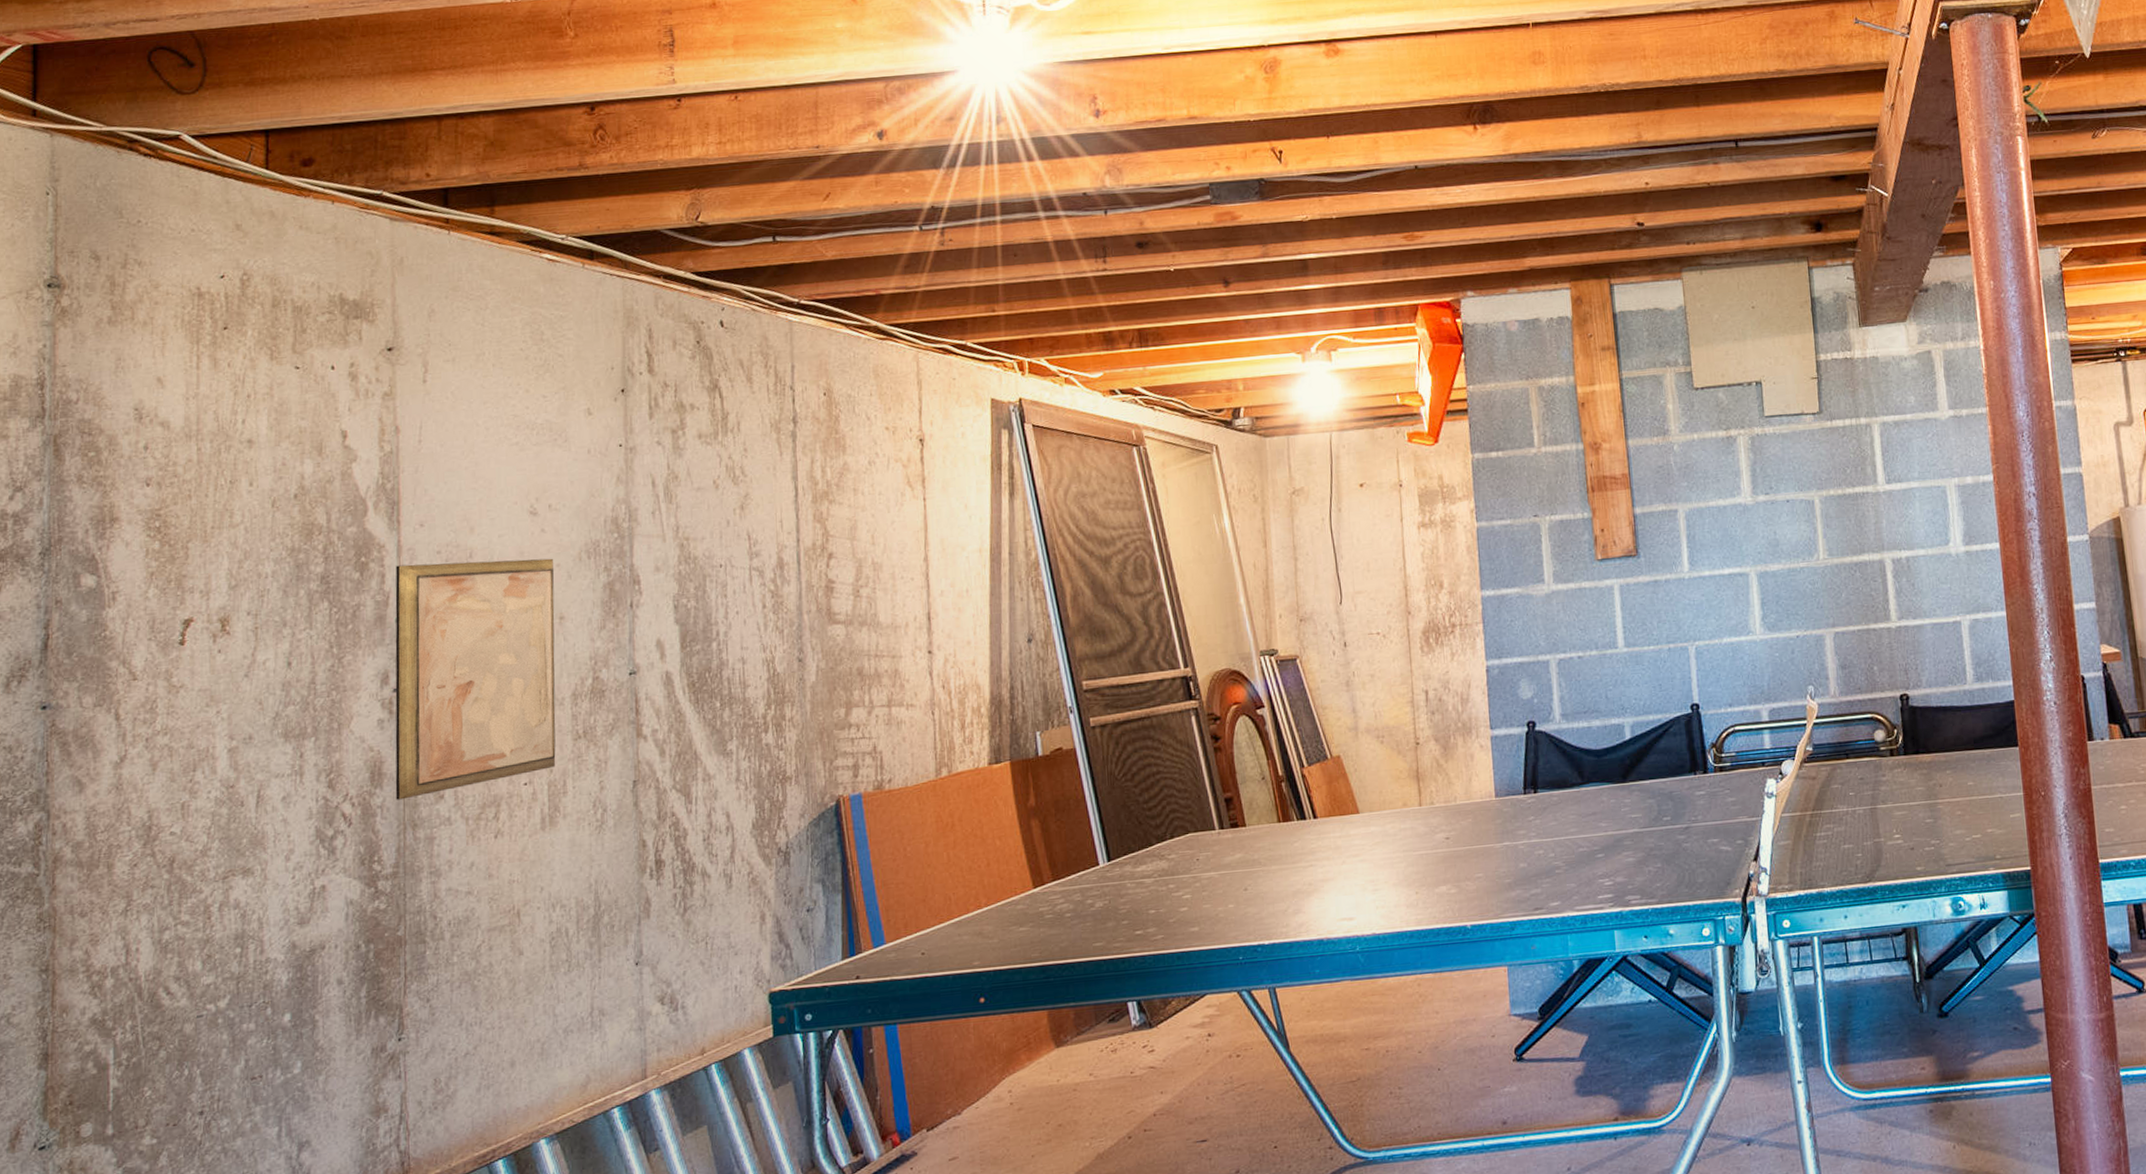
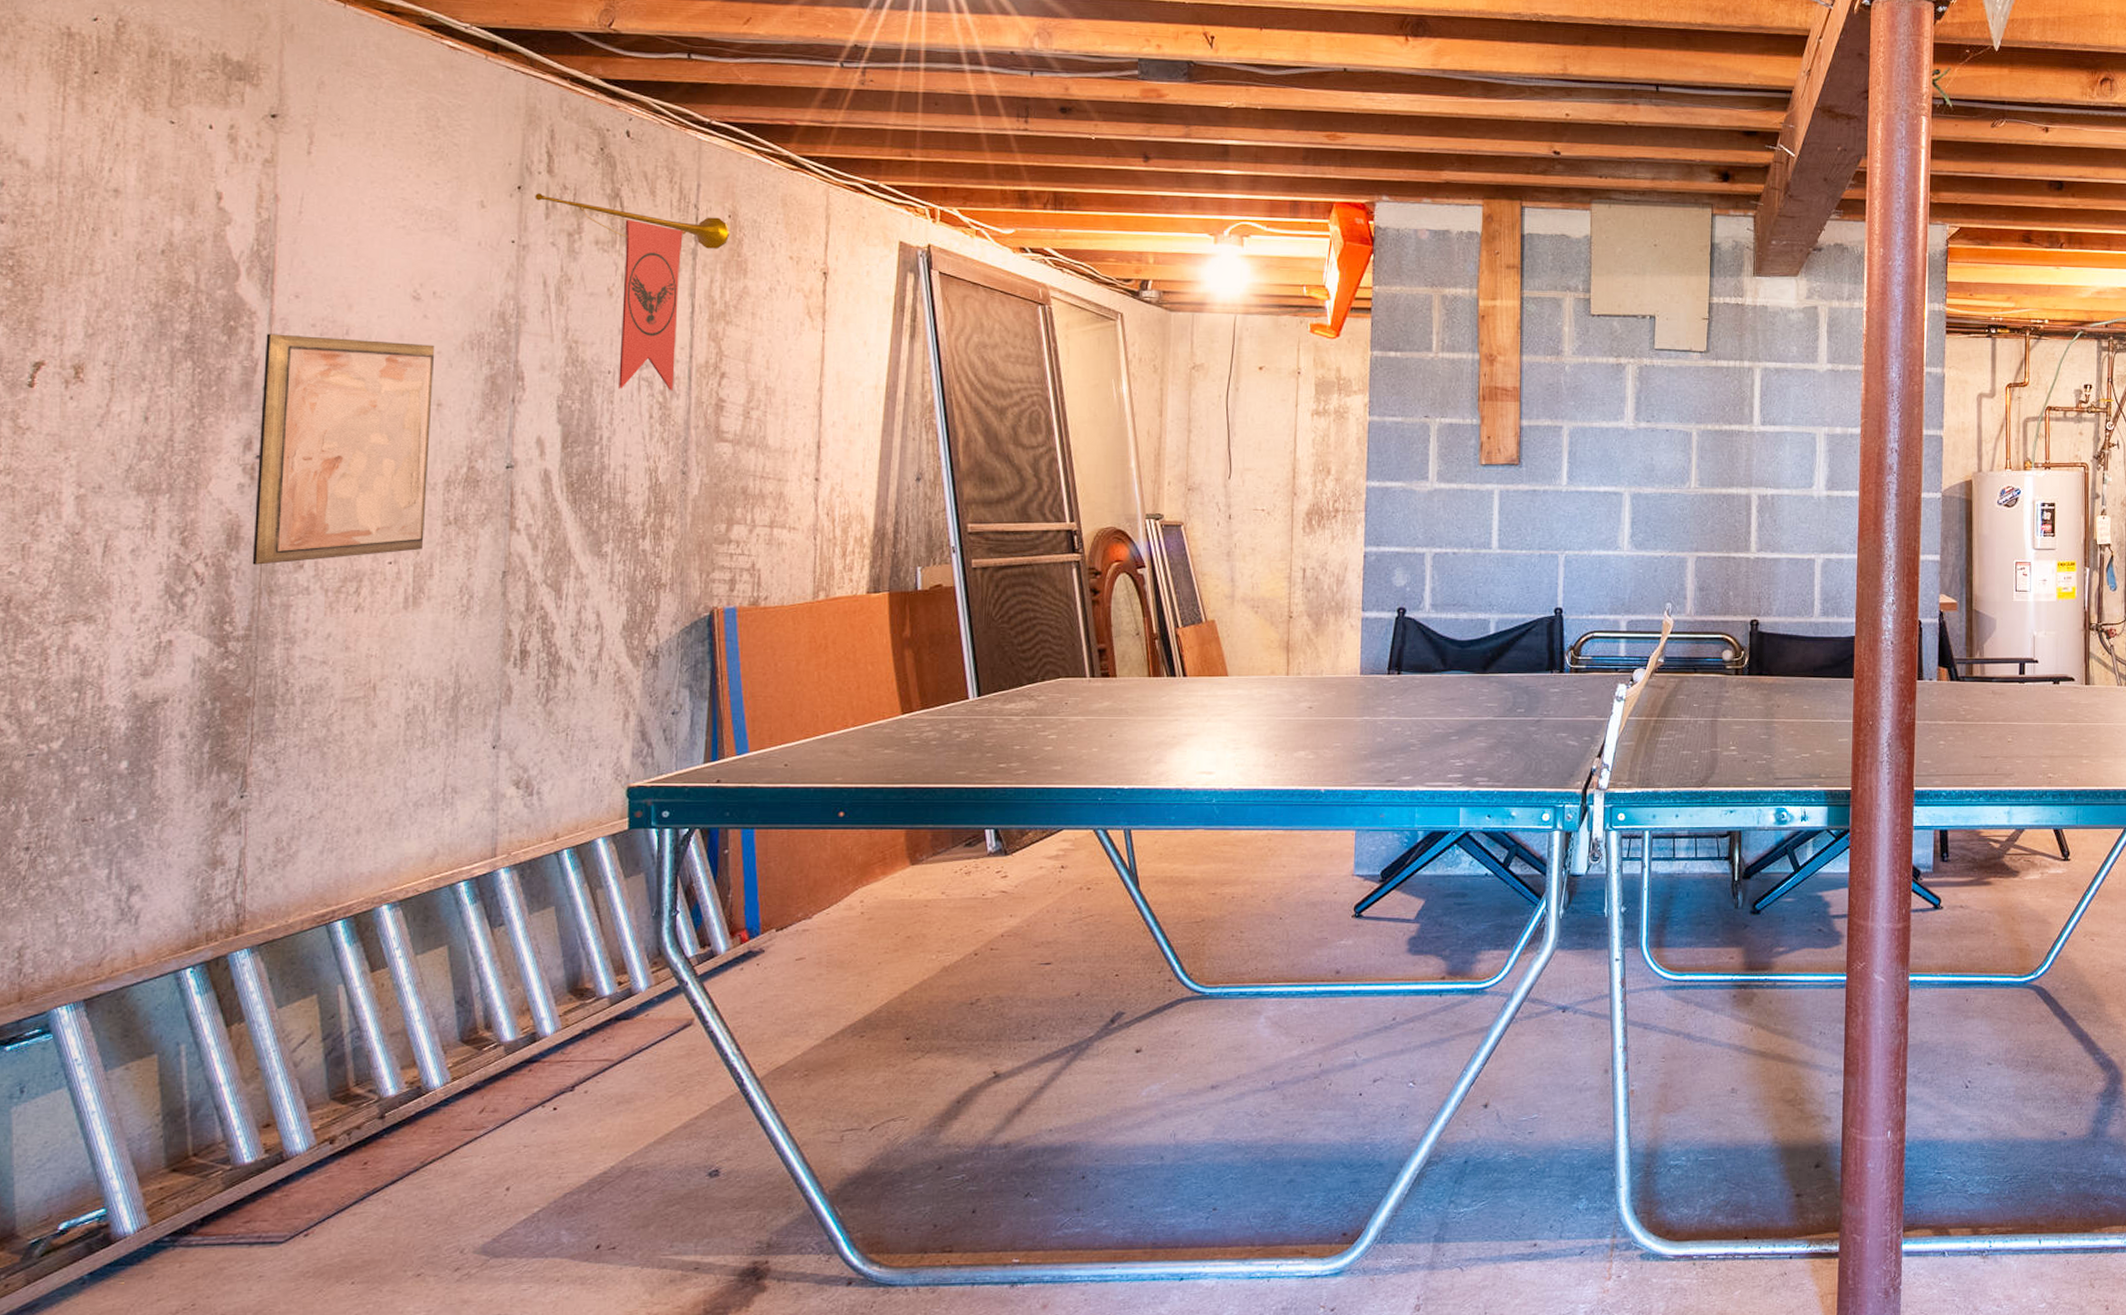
pennant: none [638,394,827,582] -> present [535,193,730,391]

